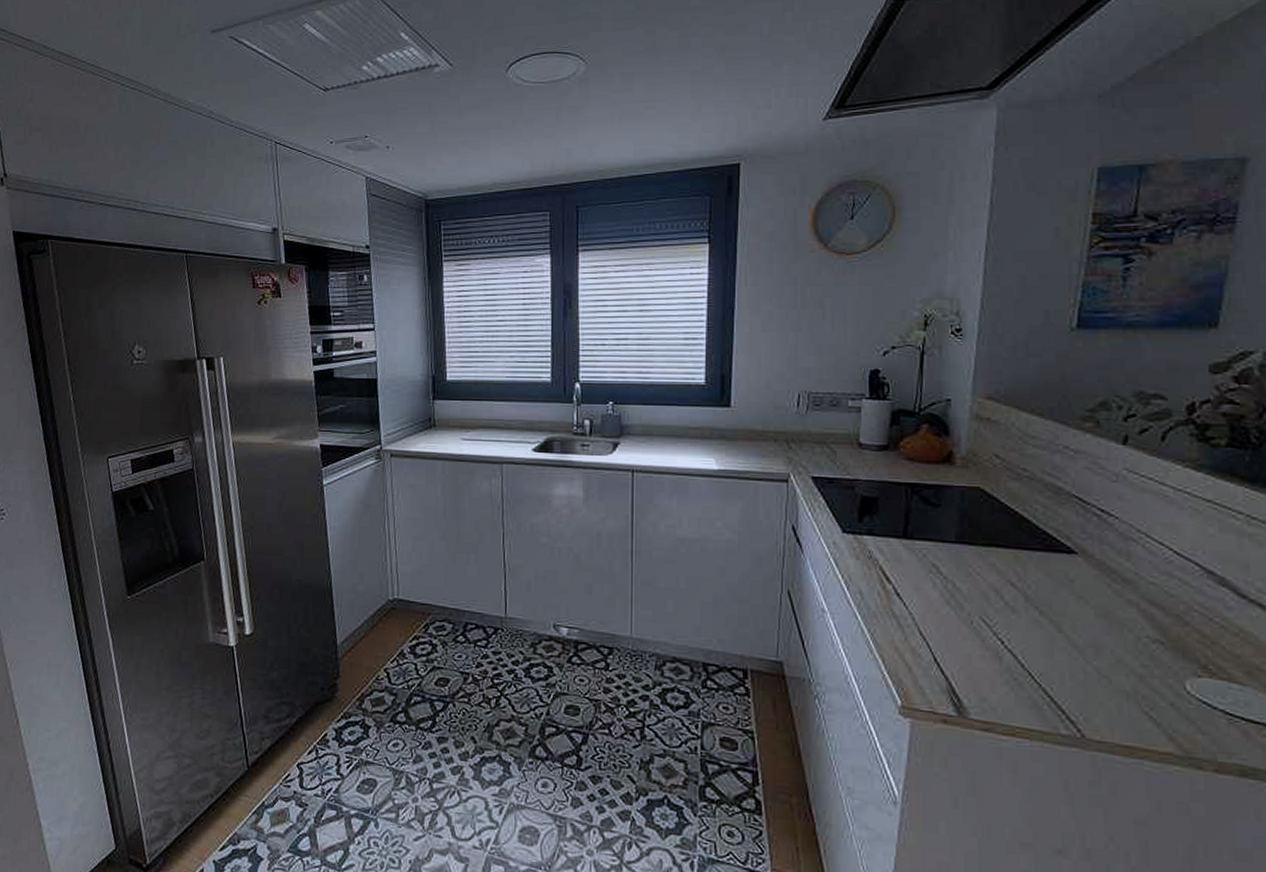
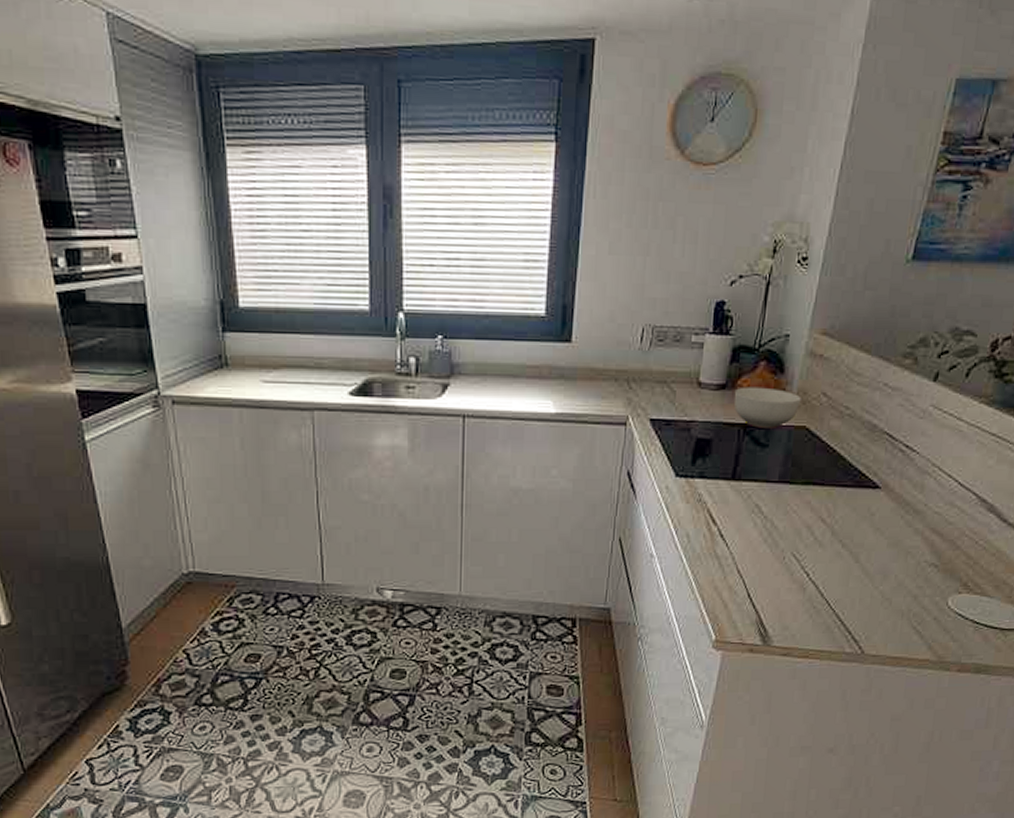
bowl: none [897,448,973,490] -> present [733,386,803,430]

